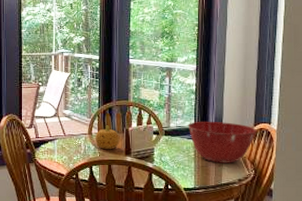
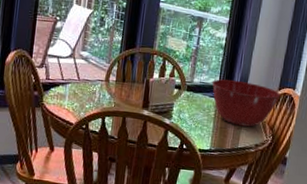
fruit: present [95,125,120,150] -> none [111,73,139,101]

